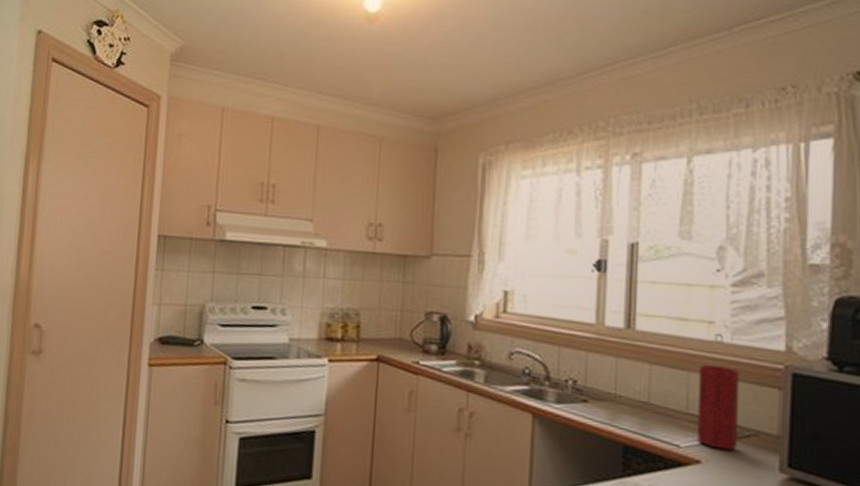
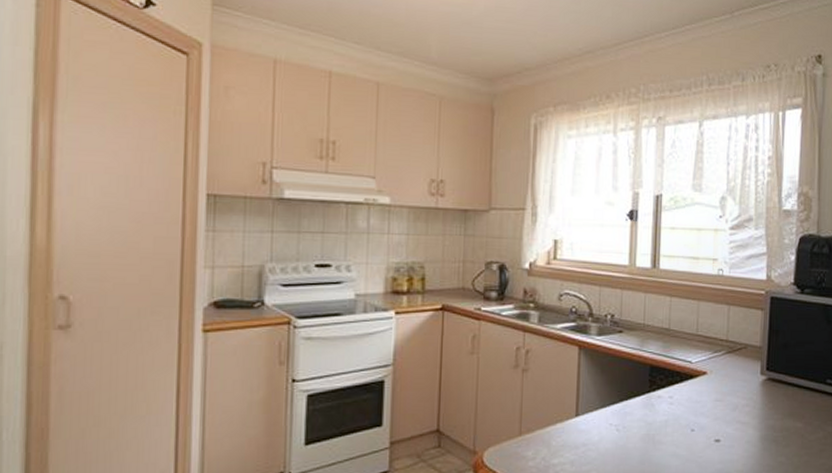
vase: present [697,365,739,451] -> none [704,295,735,361]

